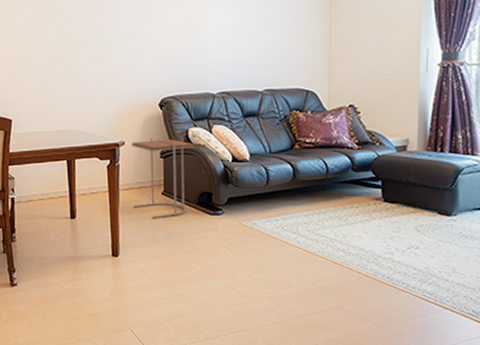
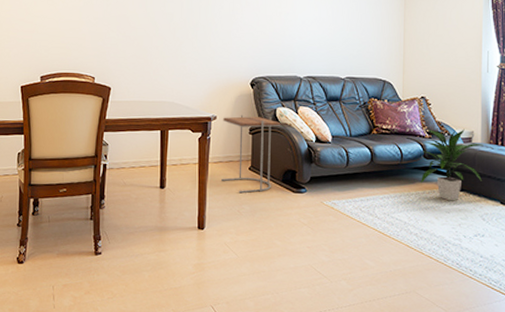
indoor plant: none [349,137,420,214] -> present [421,128,484,201]

